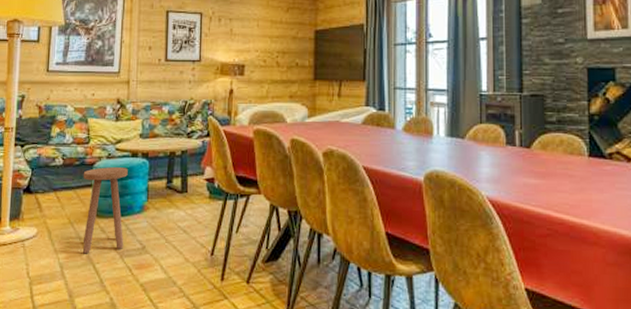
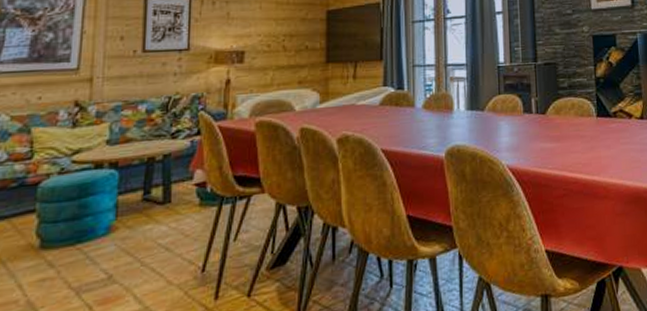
stool: present [82,167,128,254] -> none [19,183,89,299]

